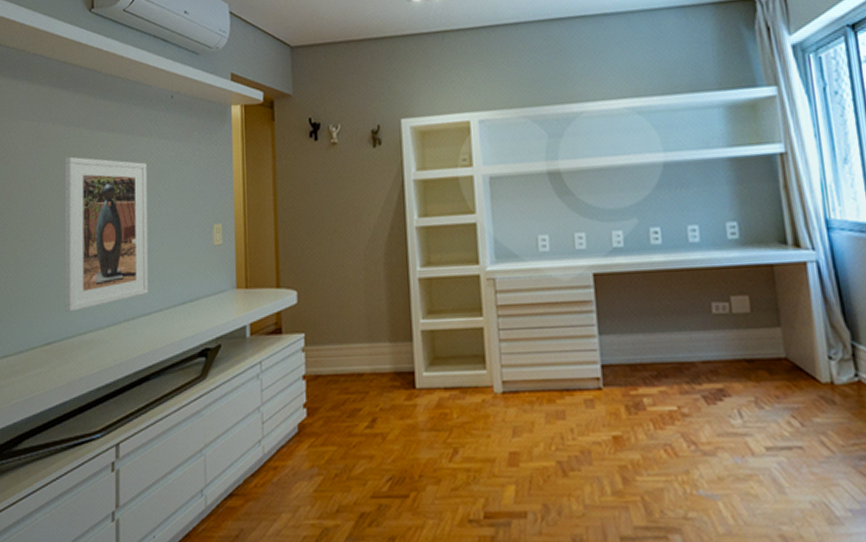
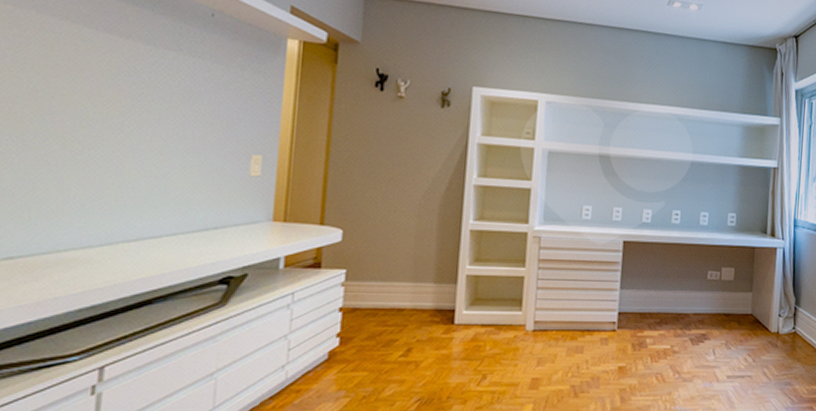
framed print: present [64,156,149,312] -> none [36,54,172,226]

